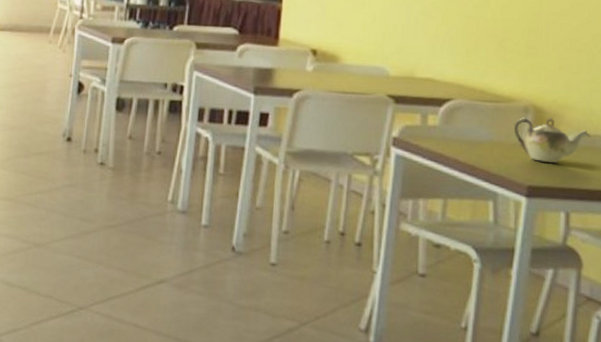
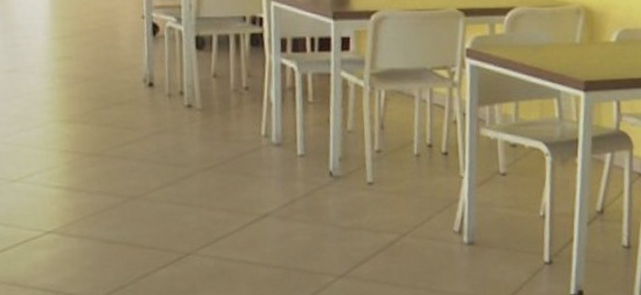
teapot: present [513,117,591,164] -> none [569,17,632,59]

